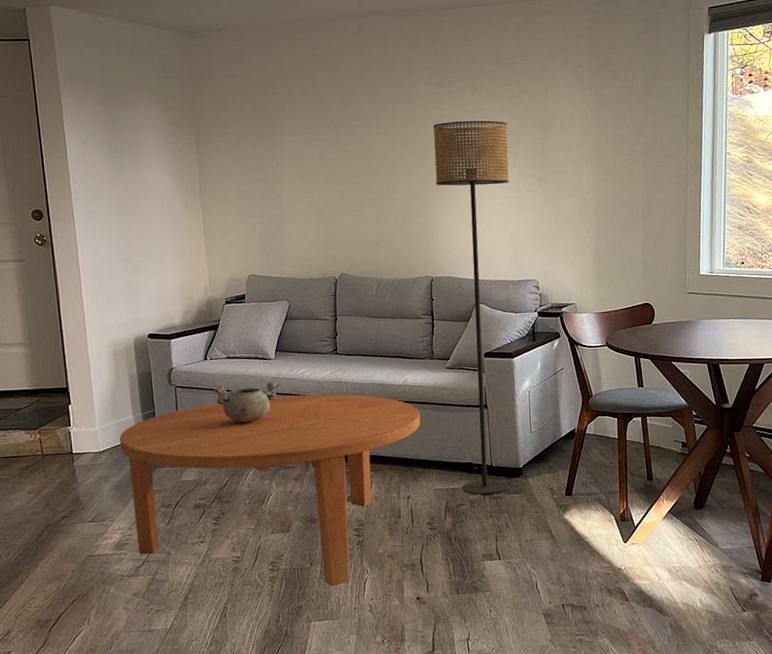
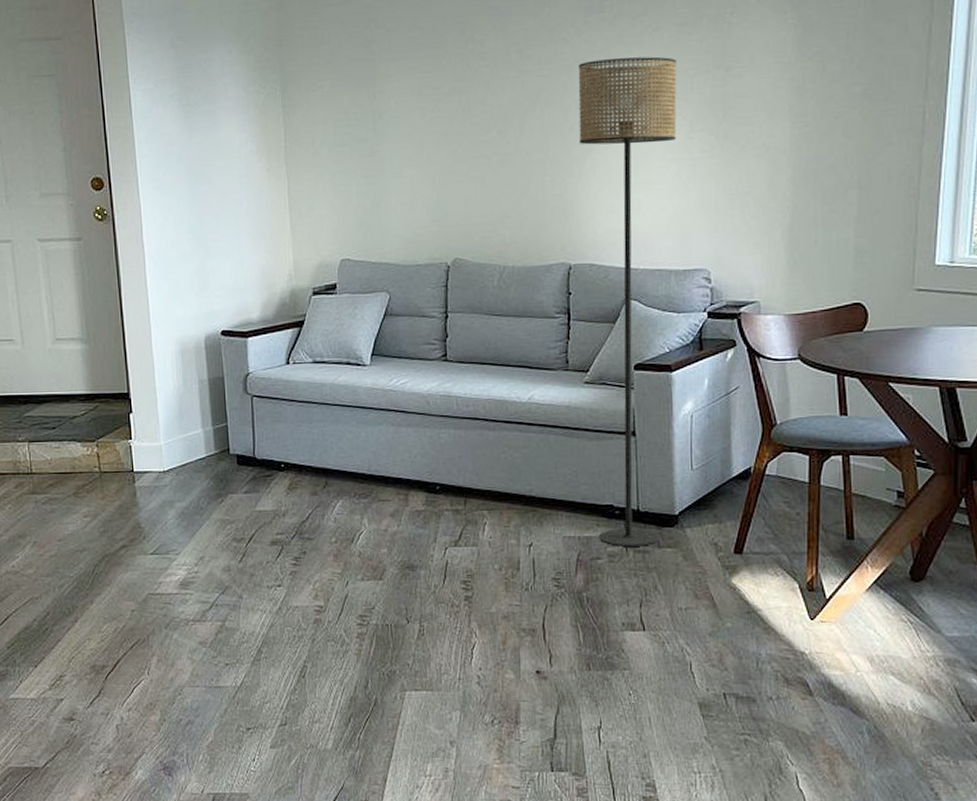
coffee table: present [119,394,420,587] -> none [186,410,548,650]
decorative bowl: present [214,381,280,423] -> none [297,392,375,443]

